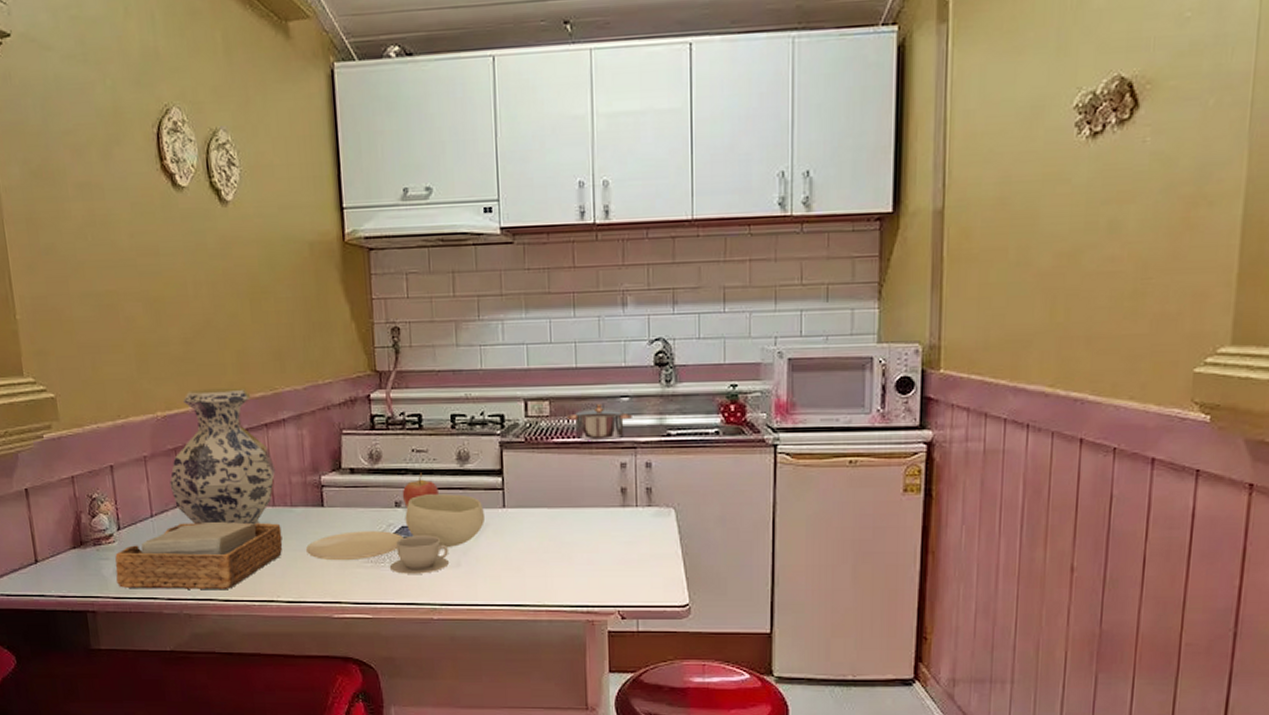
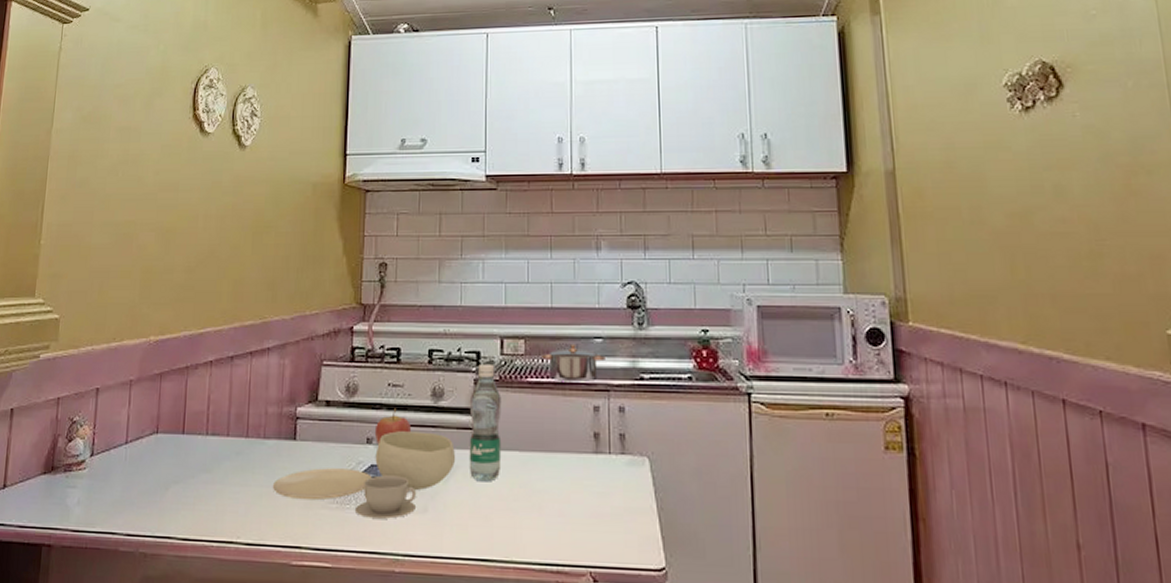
napkin holder: present [115,521,283,590] -> none [79,450,251,528]
vase: present [170,387,276,525] -> none [149,315,254,457]
bottle: none [496,426,531,536] -> present [469,363,502,481]

